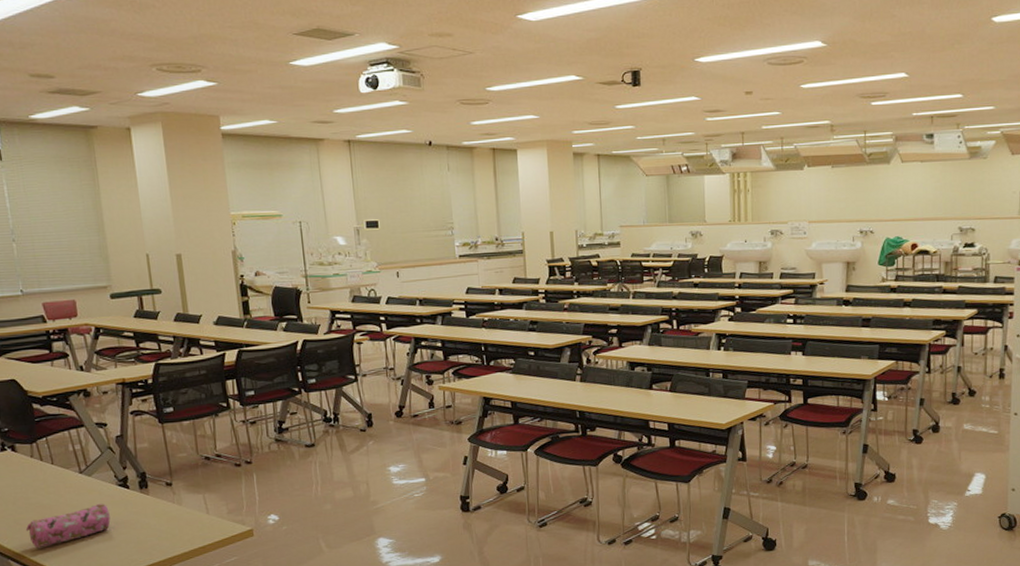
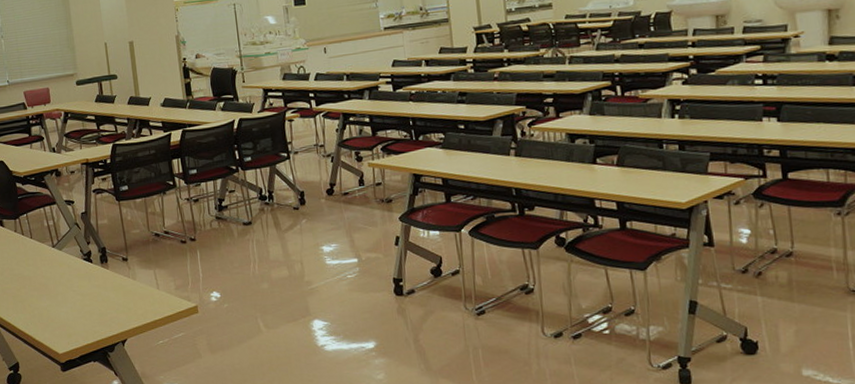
pencil case: present [25,504,111,549] -> none [10,276,77,316]

